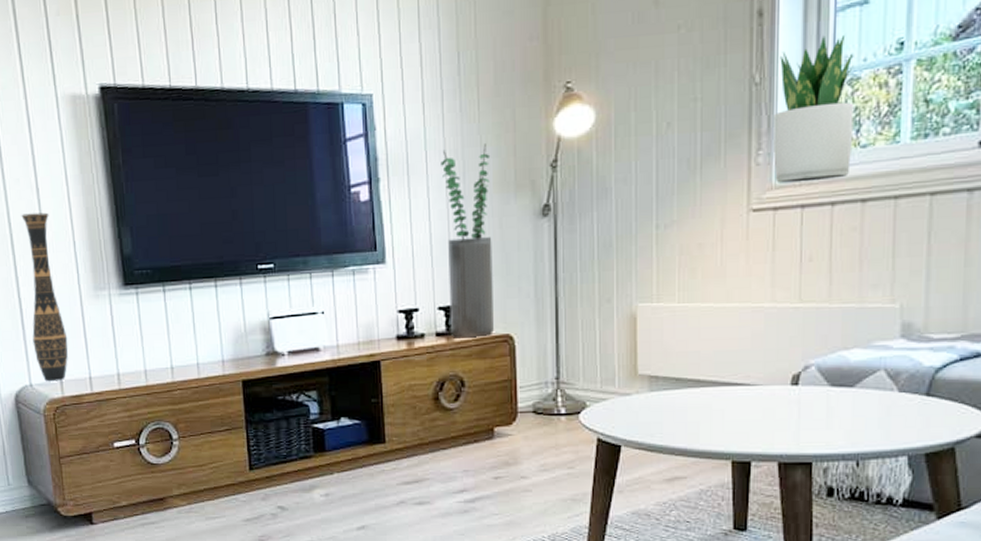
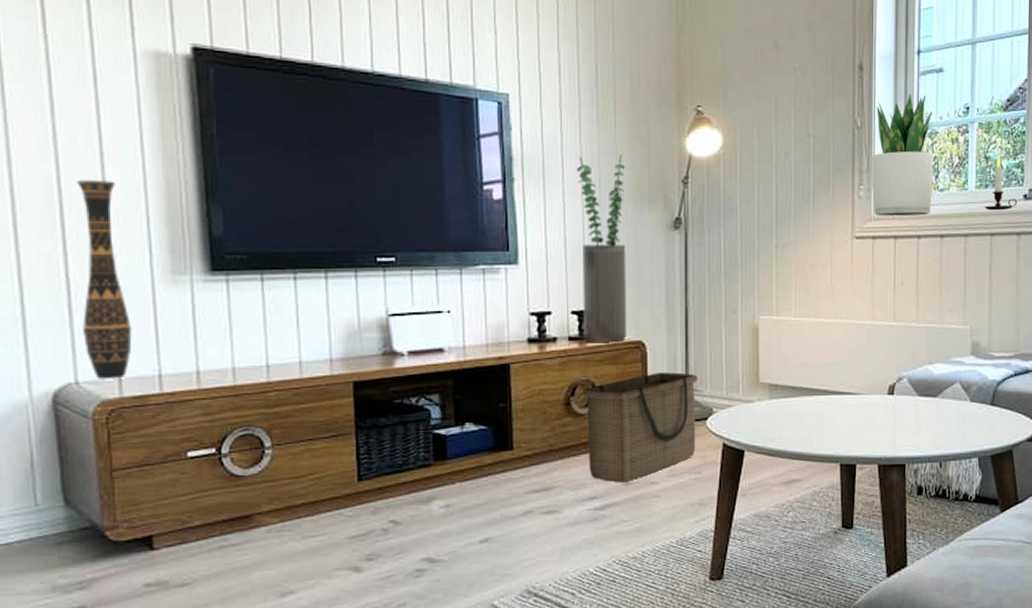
basket: none [451,365,569,477] -> present [583,372,698,483]
candle: none [922,93,969,165] -> present [984,153,1017,211]

